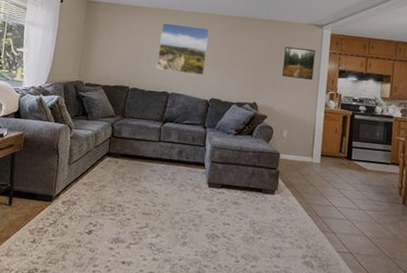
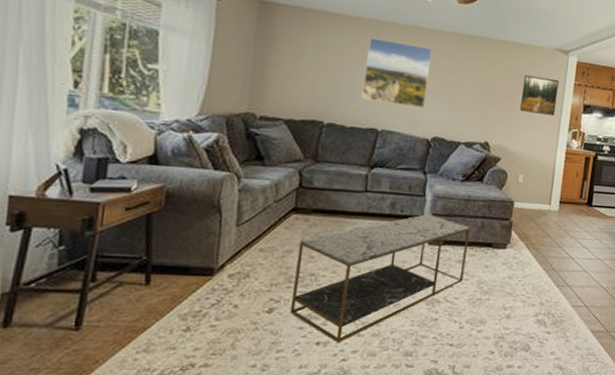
coffee table: none [103,161,243,264] -> present [290,214,471,343]

